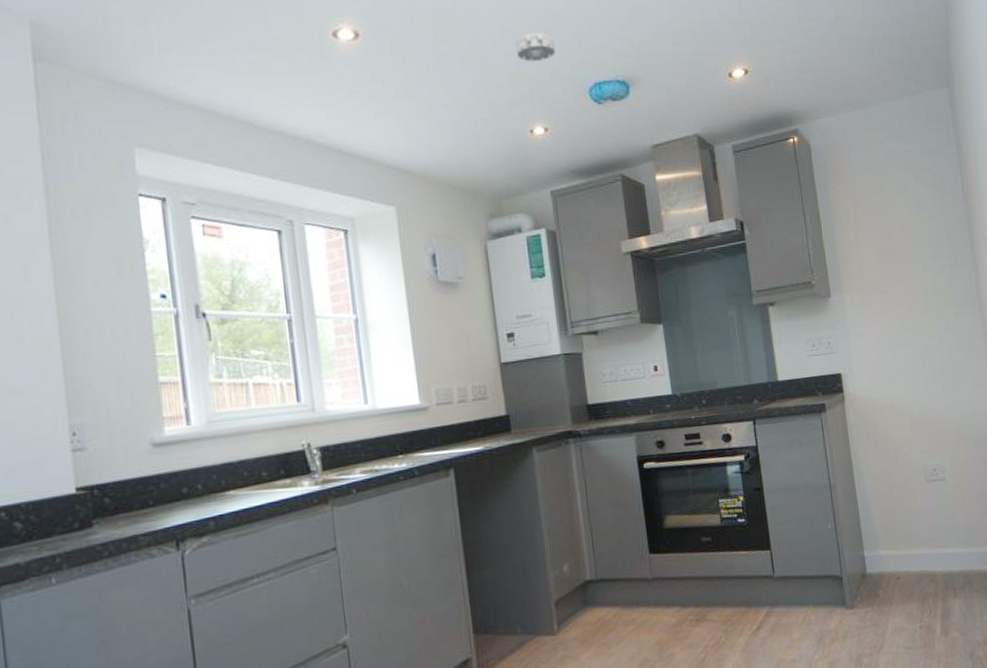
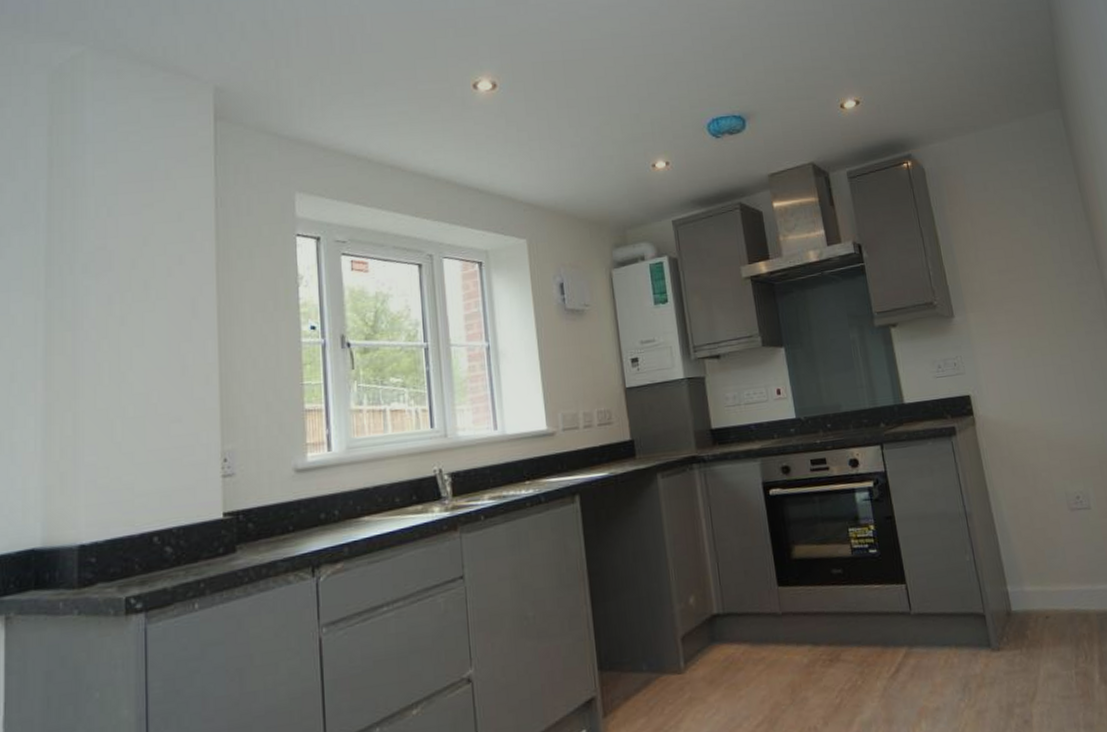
smoke detector: present [515,32,555,62] -> none [638,75,675,102]

